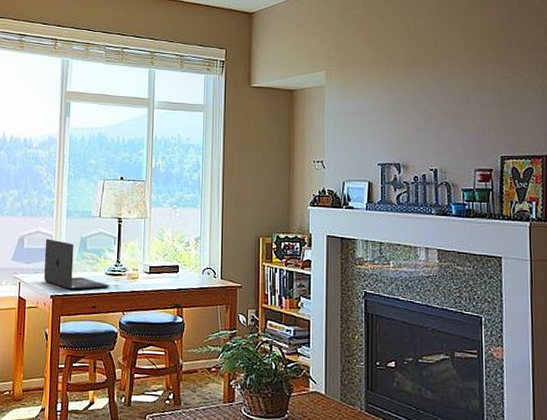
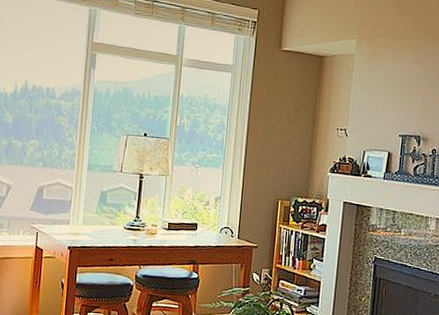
laptop: present [43,239,110,290] -> none [62,190,128,242]

